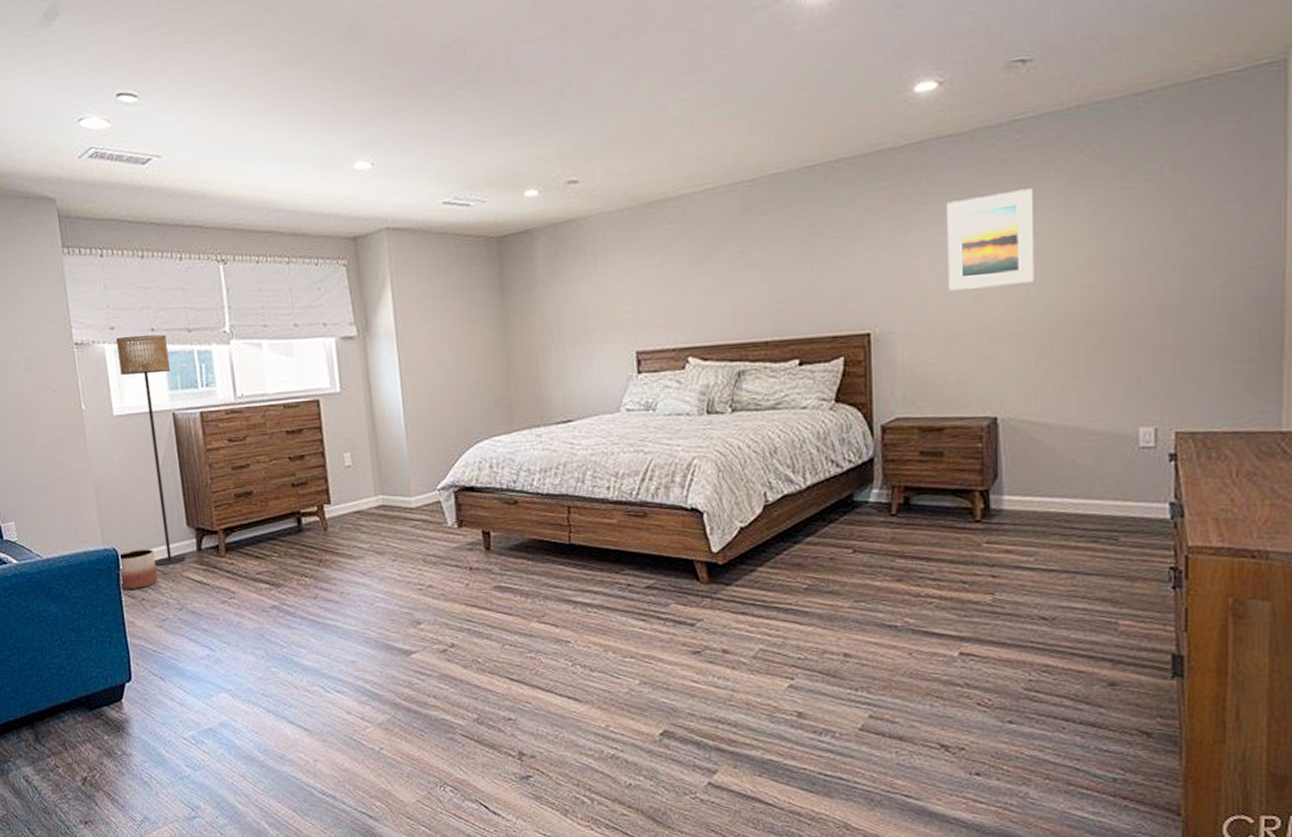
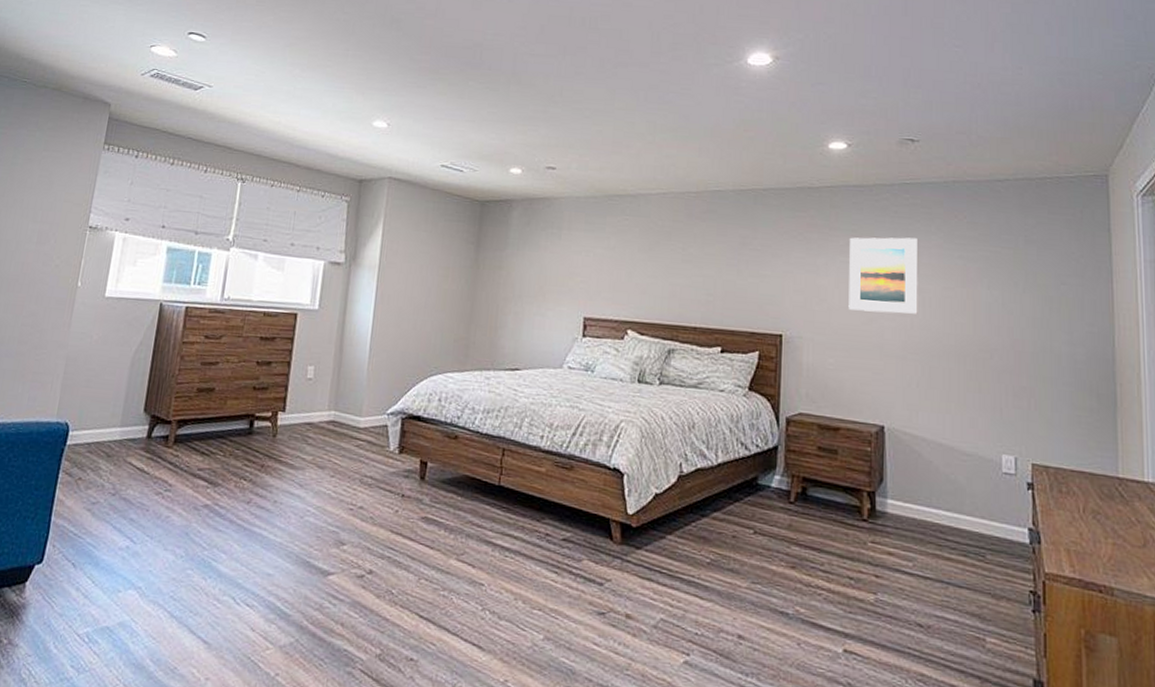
floor lamp: present [116,334,186,566] -> none [101,228,175,448]
planter: present [120,549,158,590] -> none [61,427,105,468]

